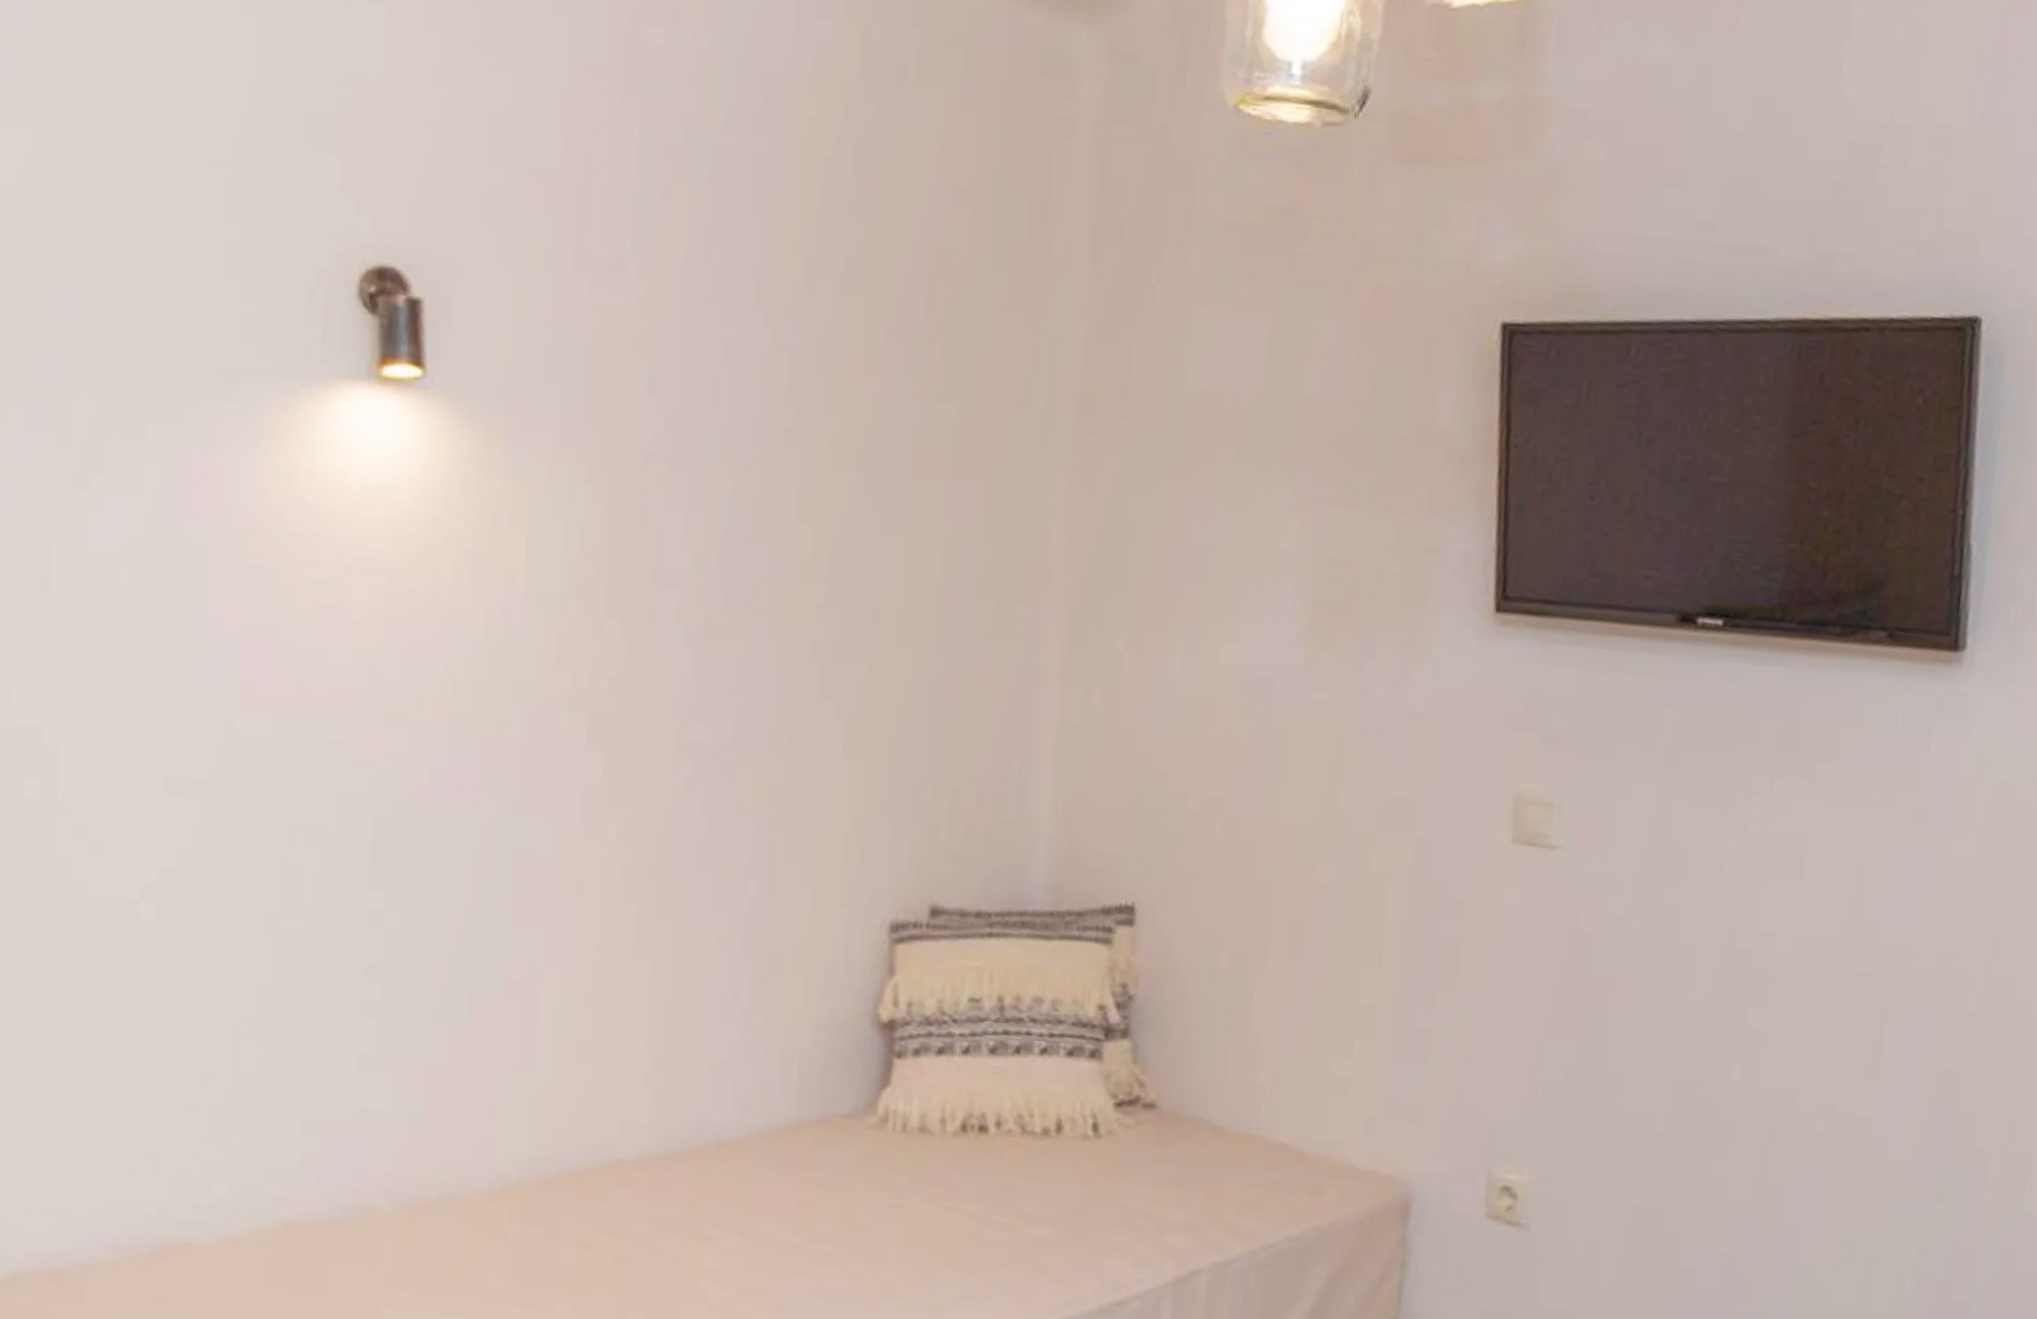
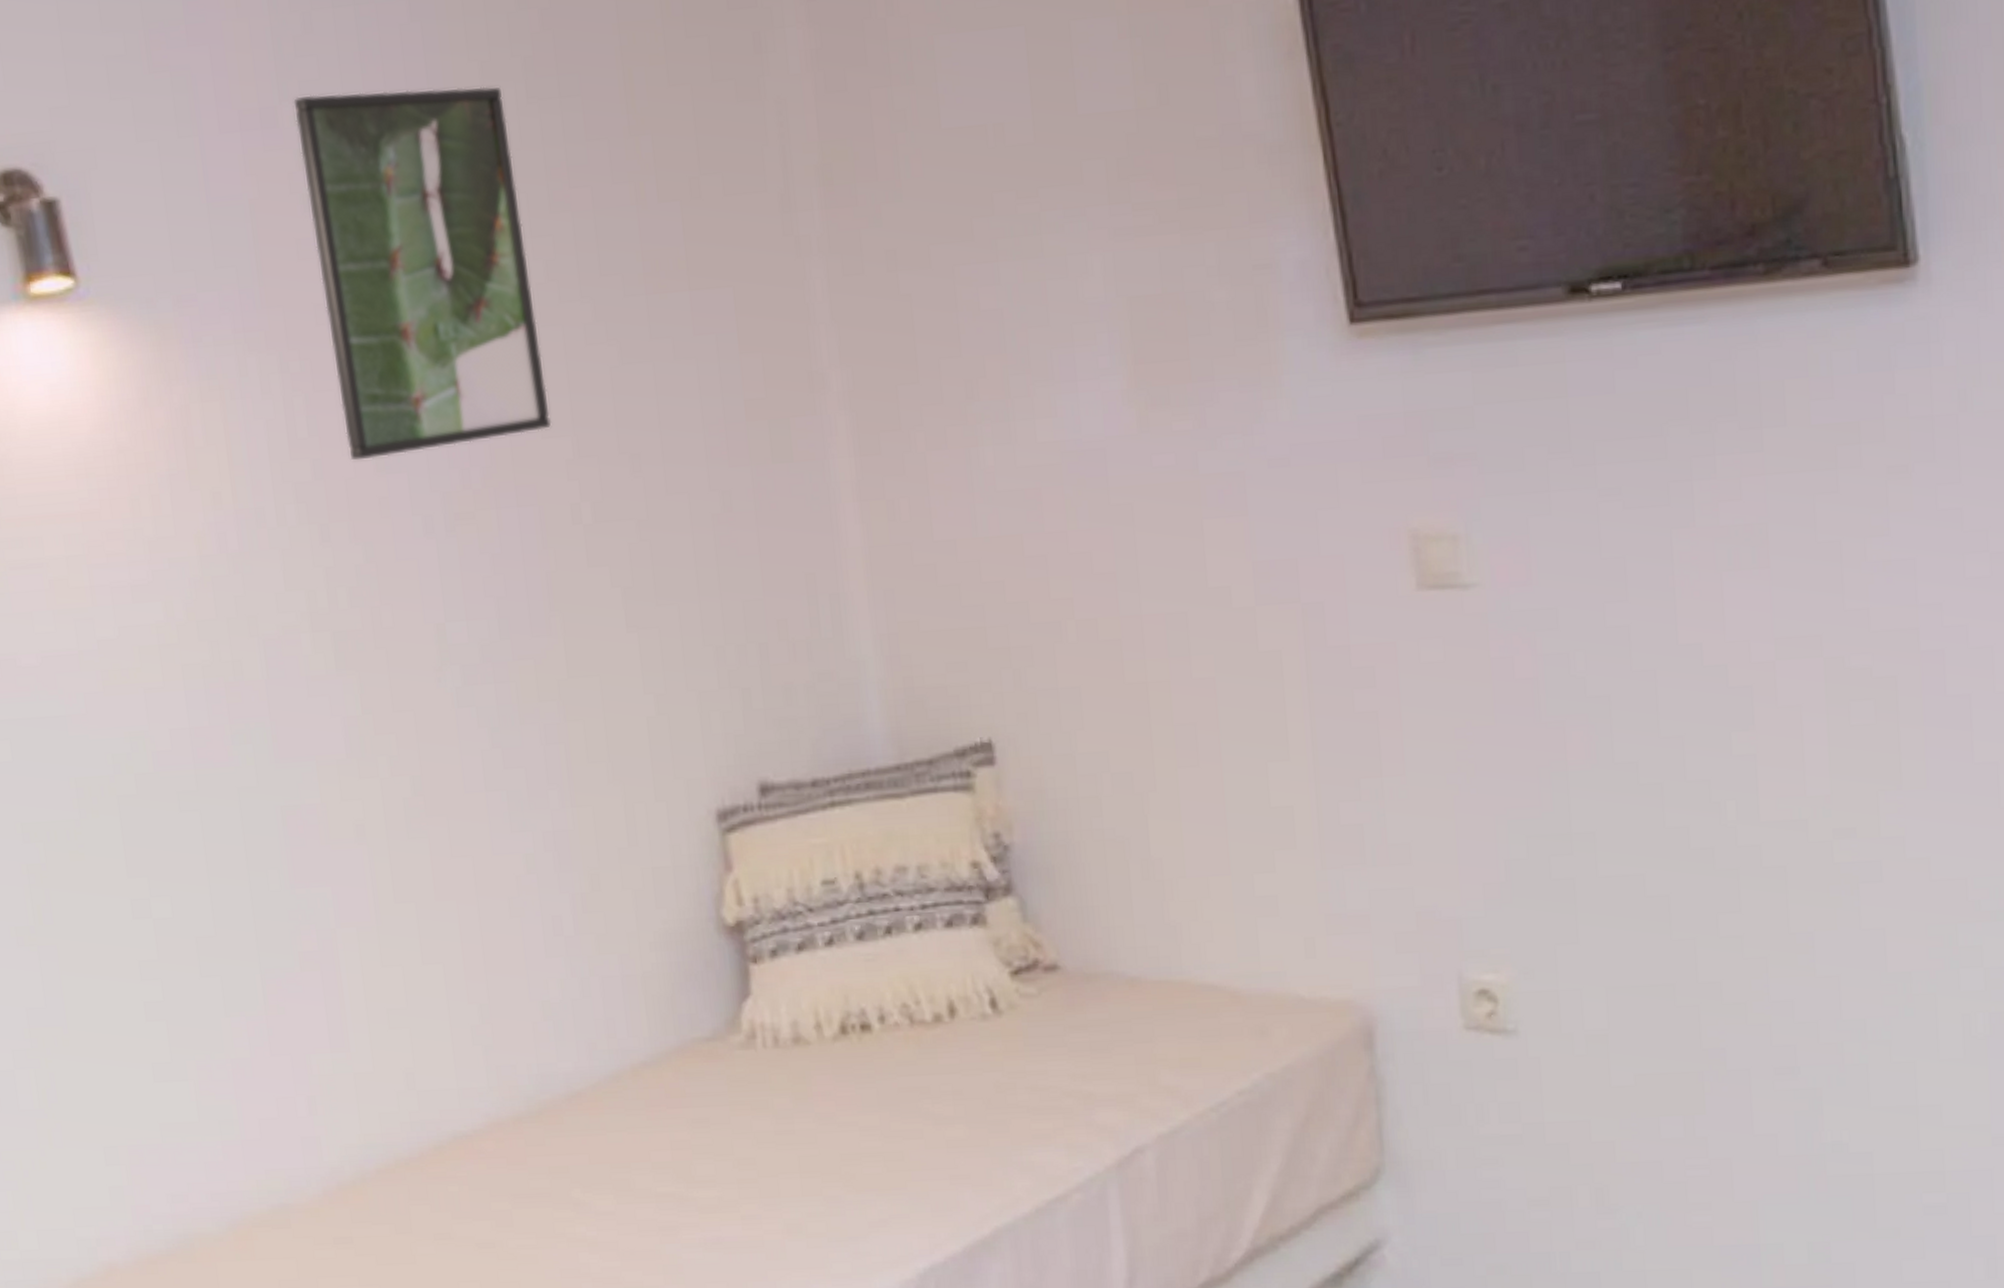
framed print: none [632,253,822,574] -> present [293,86,552,461]

